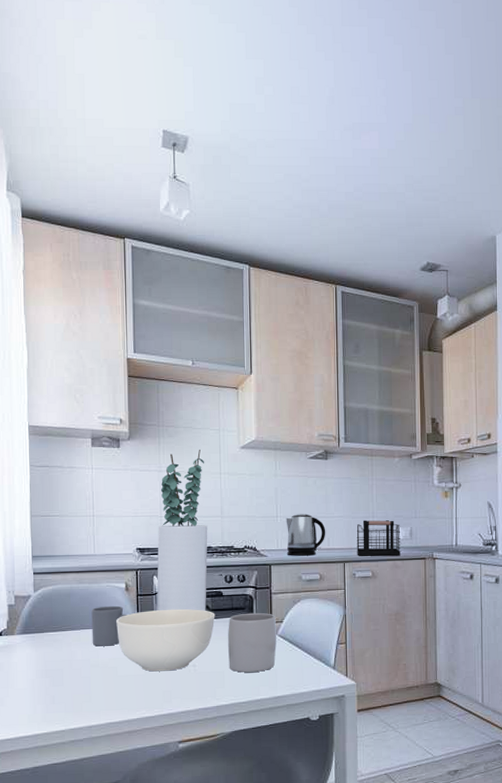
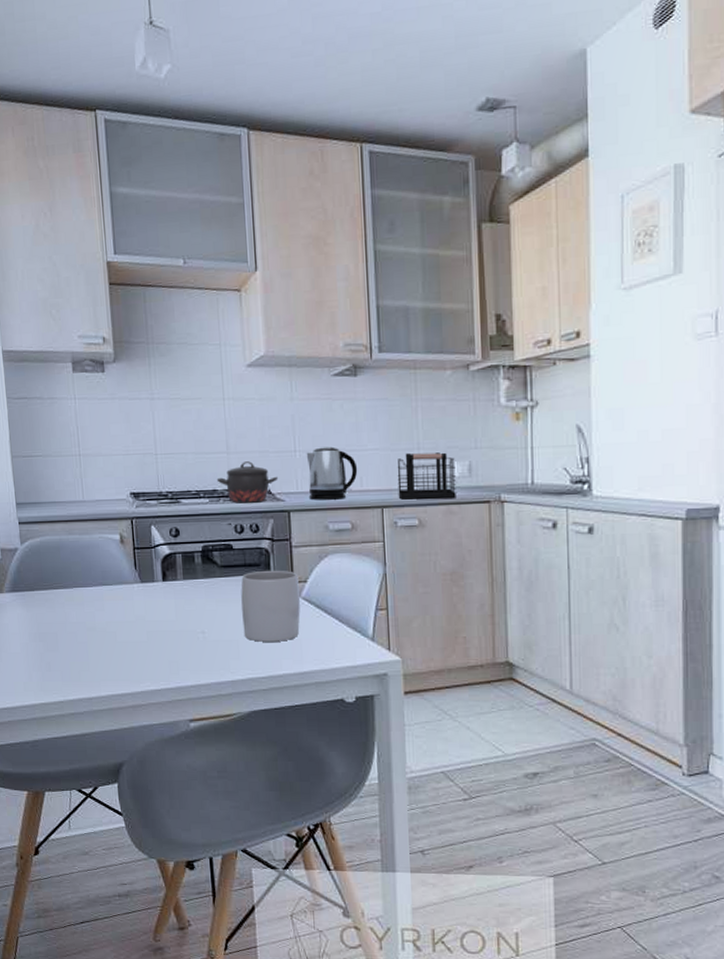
mug: present [91,605,127,647] -> none [84,560,124,608]
bowl: present [116,608,215,672] -> none [112,564,225,638]
vase: present [156,450,208,611] -> none [153,371,214,568]
cooking pot: none [211,524,263,559] -> present [216,461,279,505]

